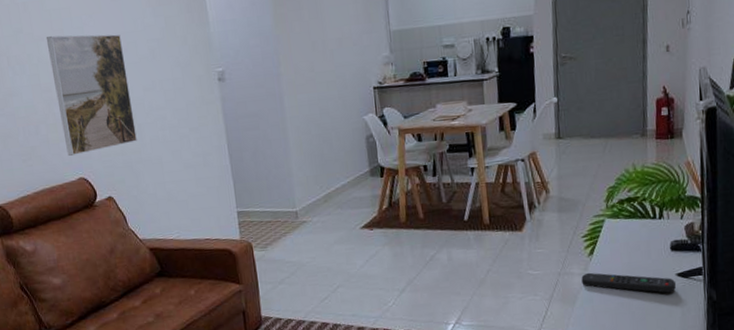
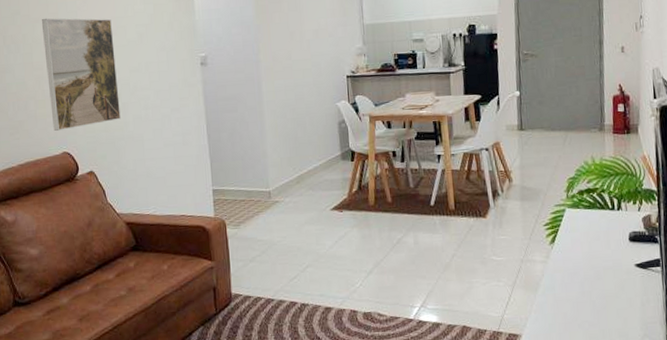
remote control: present [581,272,677,293] -> none [543,260,636,283]

